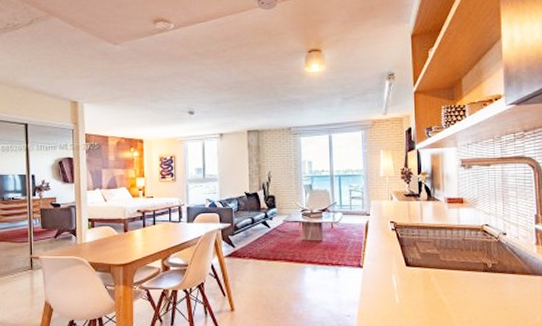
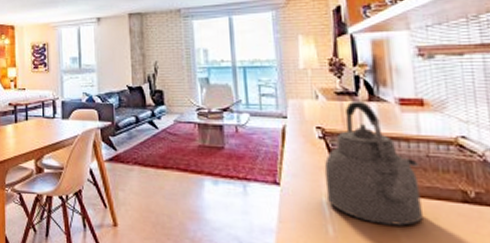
kettle: none [394,201,459,292] -> present [324,101,424,226]

